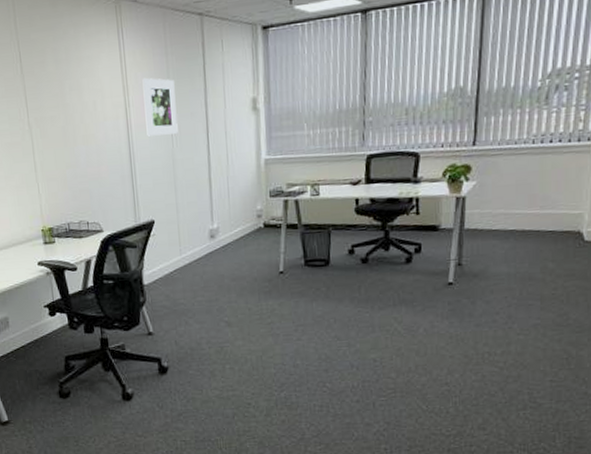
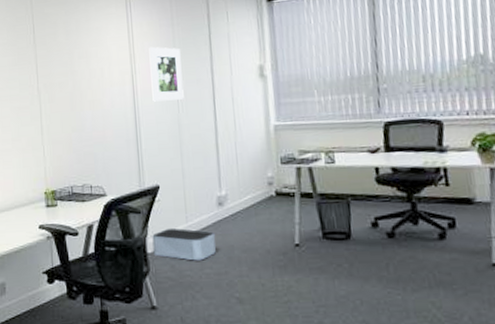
storage bin: none [148,260,208,290] -> present [152,227,216,261]

